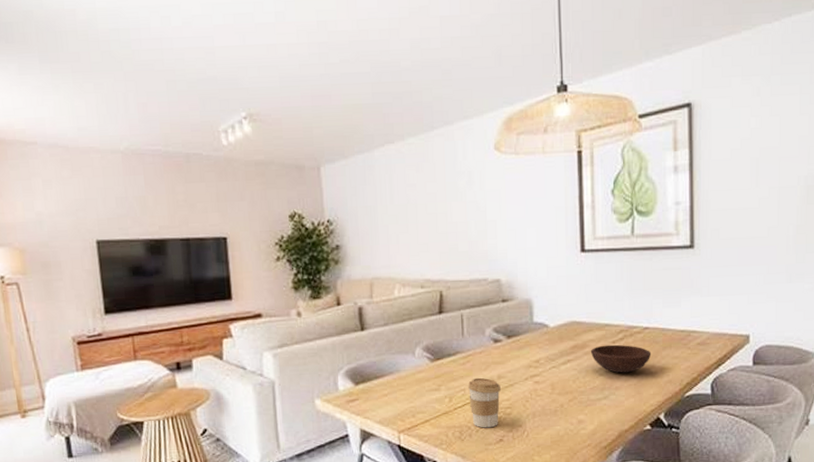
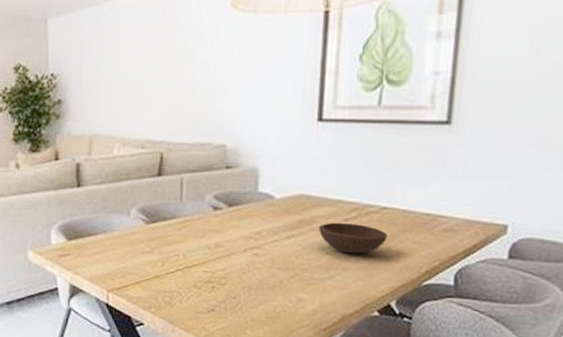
coffee cup: present [467,377,501,428] -> none [181,244,217,297]

